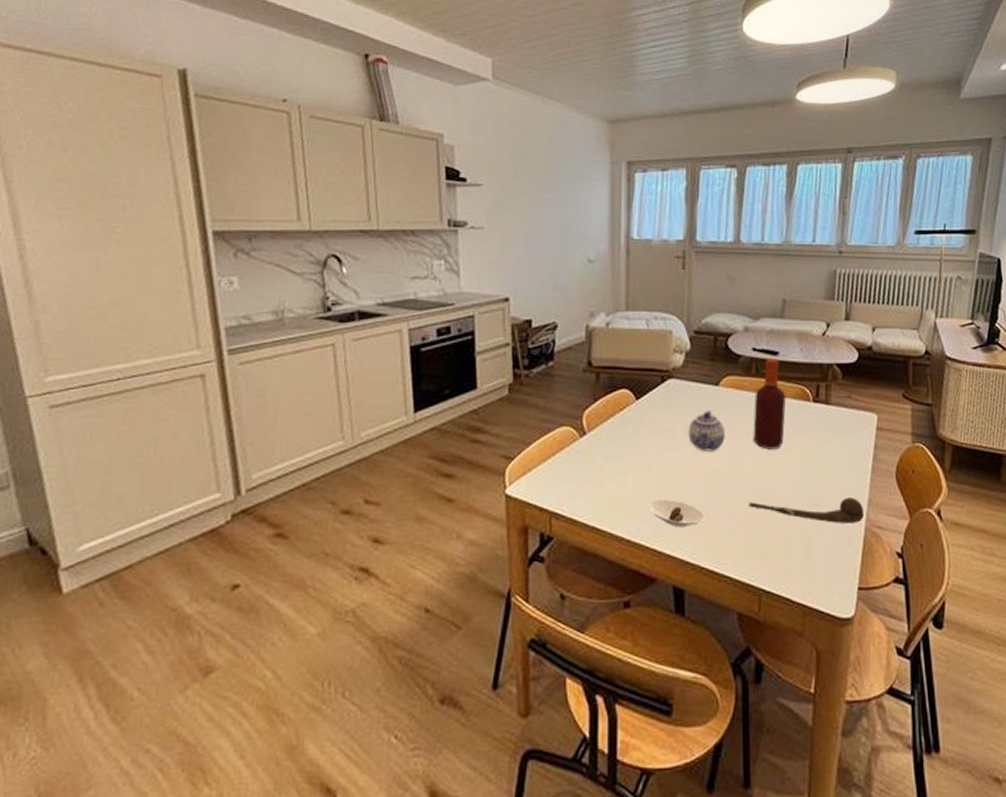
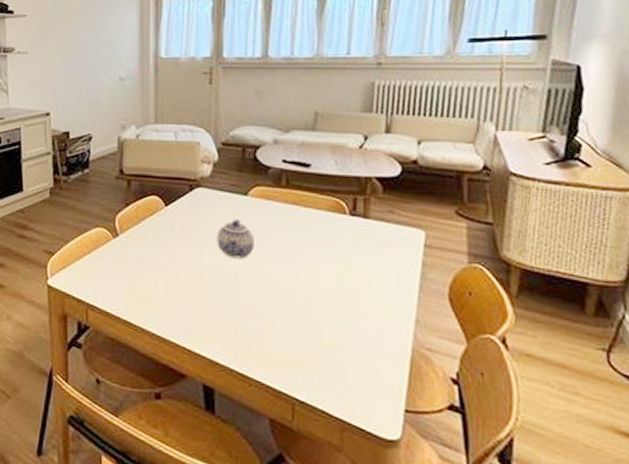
saucer: present [647,499,705,528] -> none [176,300,235,330]
spoon: present [748,497,865,523] -> none [279,311,412,343]
bottle: present [753,357,786,450] -> none [284,169,320,261]

